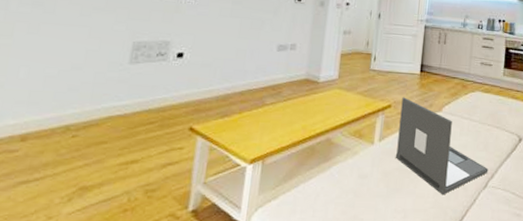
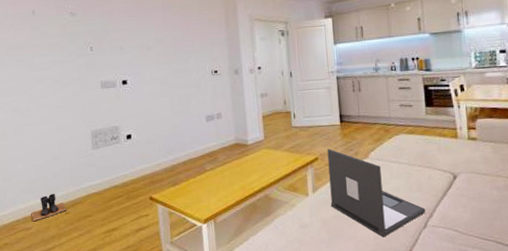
boots: none [21,111,76,143] -> present [31,194,67,222]

